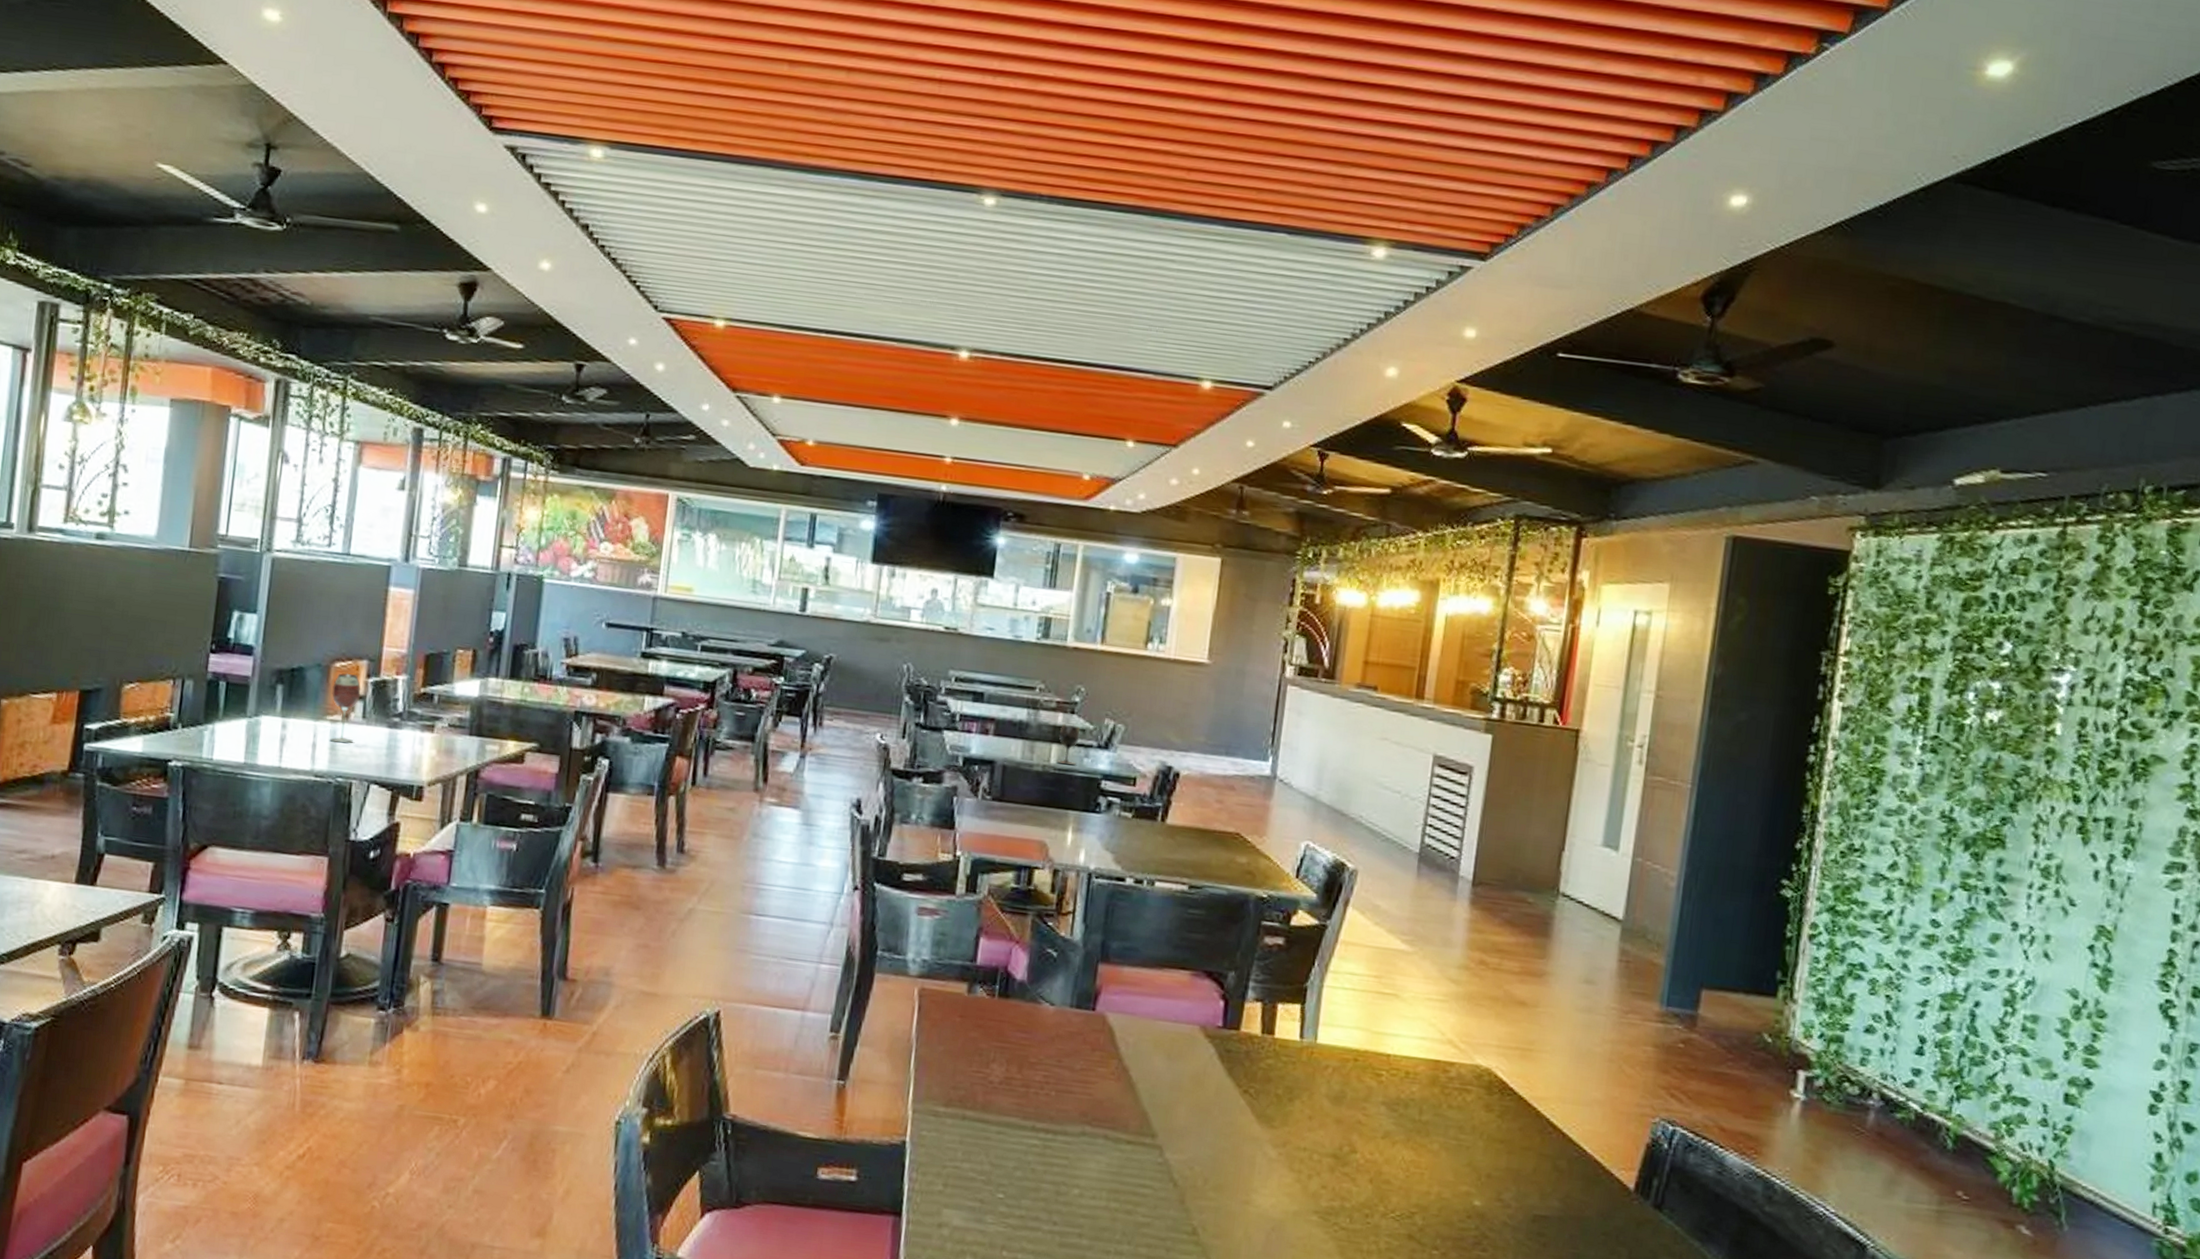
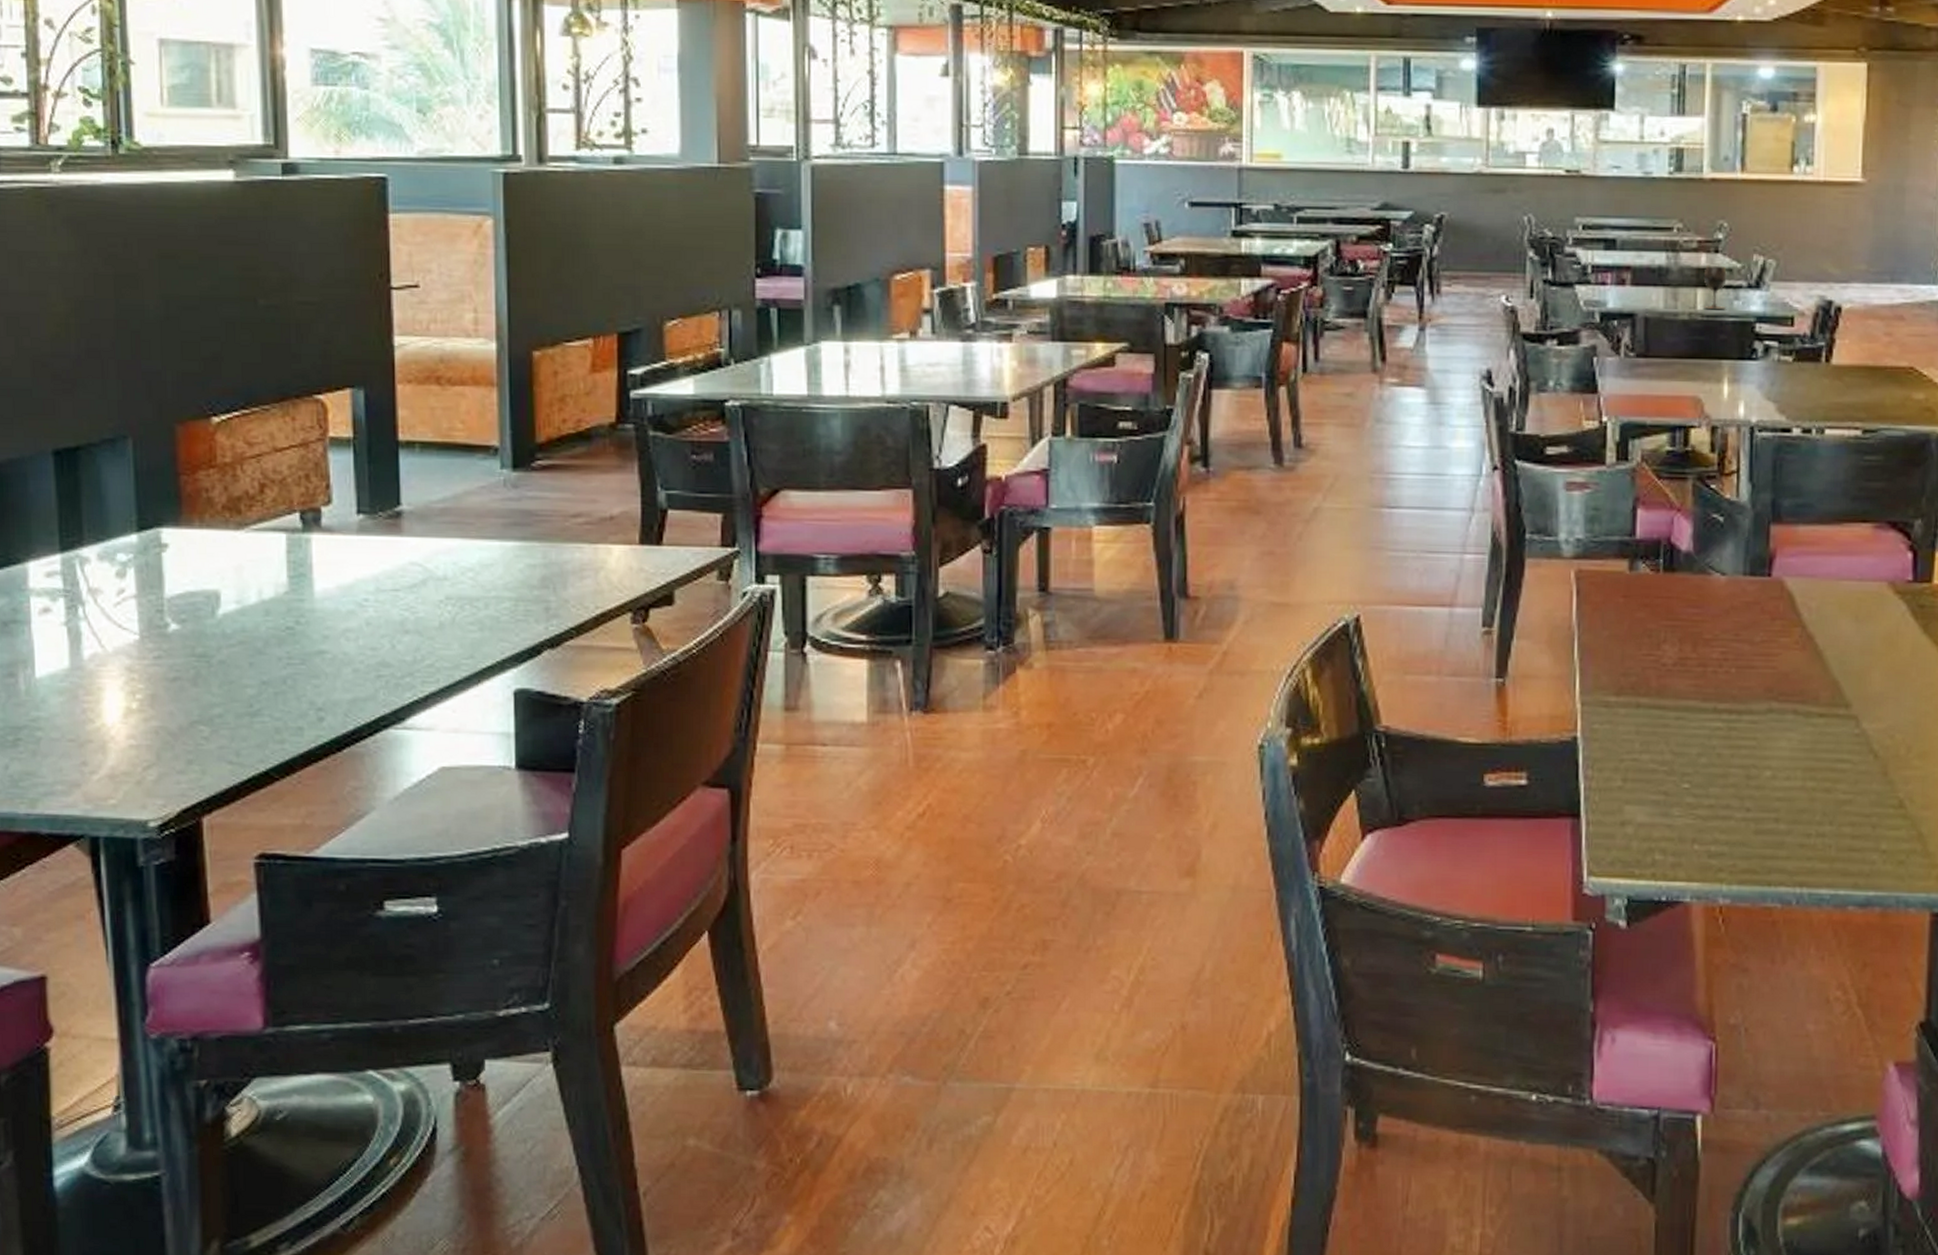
wineglass: present [330,673,361,744] -> none [895,286,927,363]

